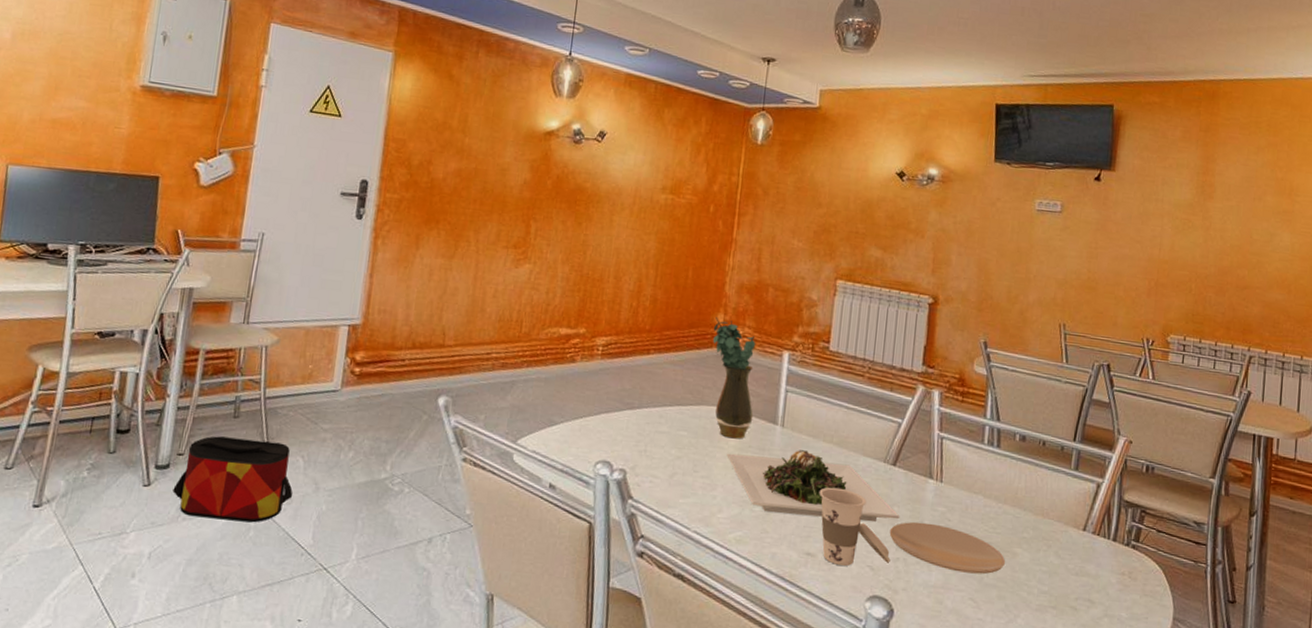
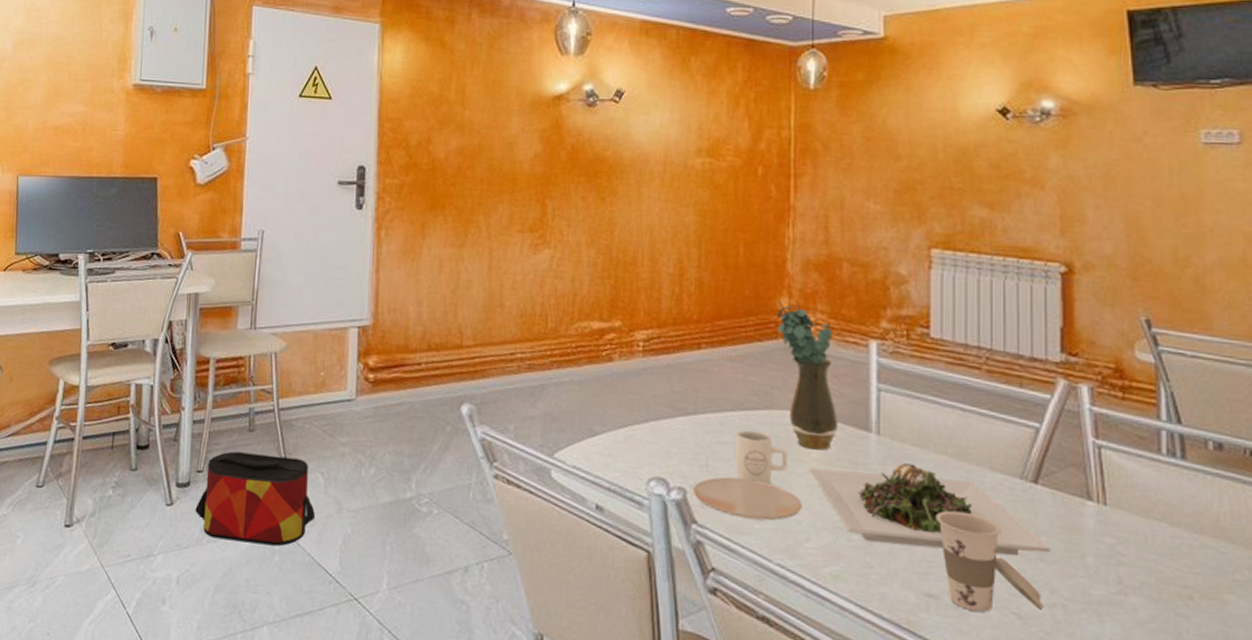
plate: none [632,460,719,496] -> present [693,476,802,521]
mug: none [668,422,711,467] -> present [735,430,788,485]
plate: present [889,521,1005,575] -> none [1038,556,1211,629]

